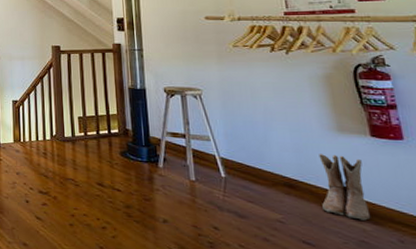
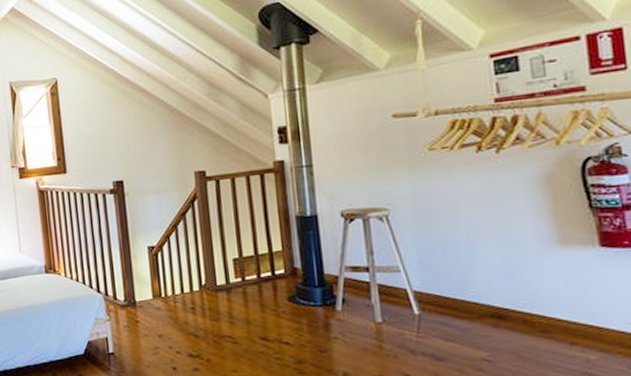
boots: present [319,154,371,221] -> none [535,273,597,349]

